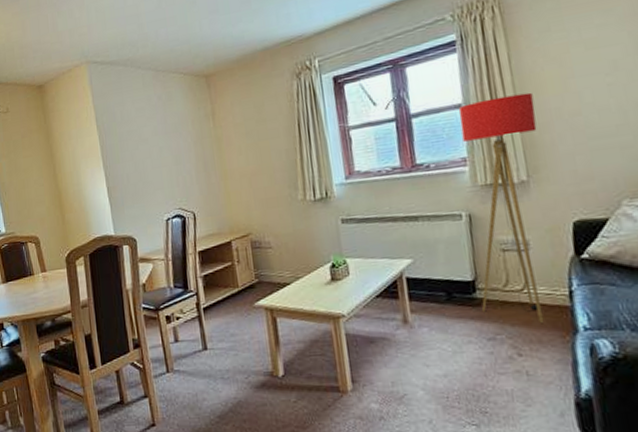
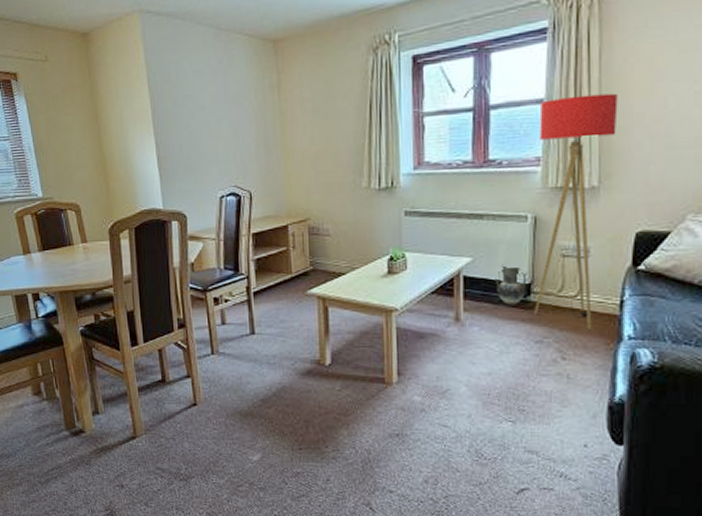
ceramic jug: none [438,262,471,303] -> present [495,263,527,305]

